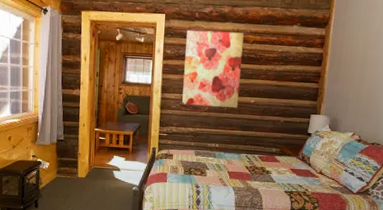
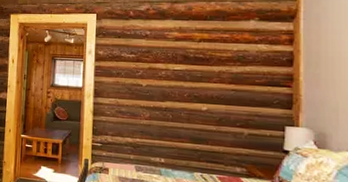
wall art: present [182,29,244,109] -> none [118,29,188,117]

